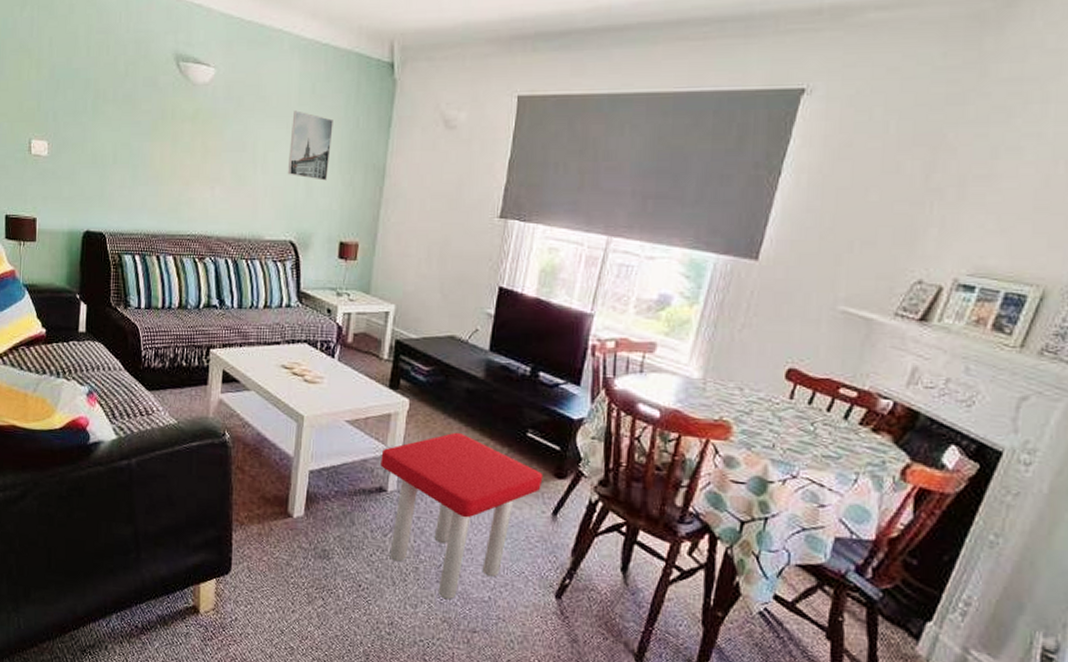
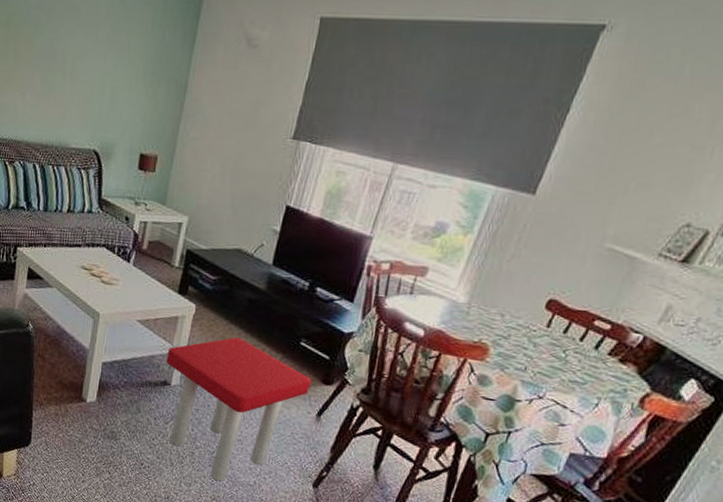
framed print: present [287,110,333,181] -> none [94,21,140,93]

